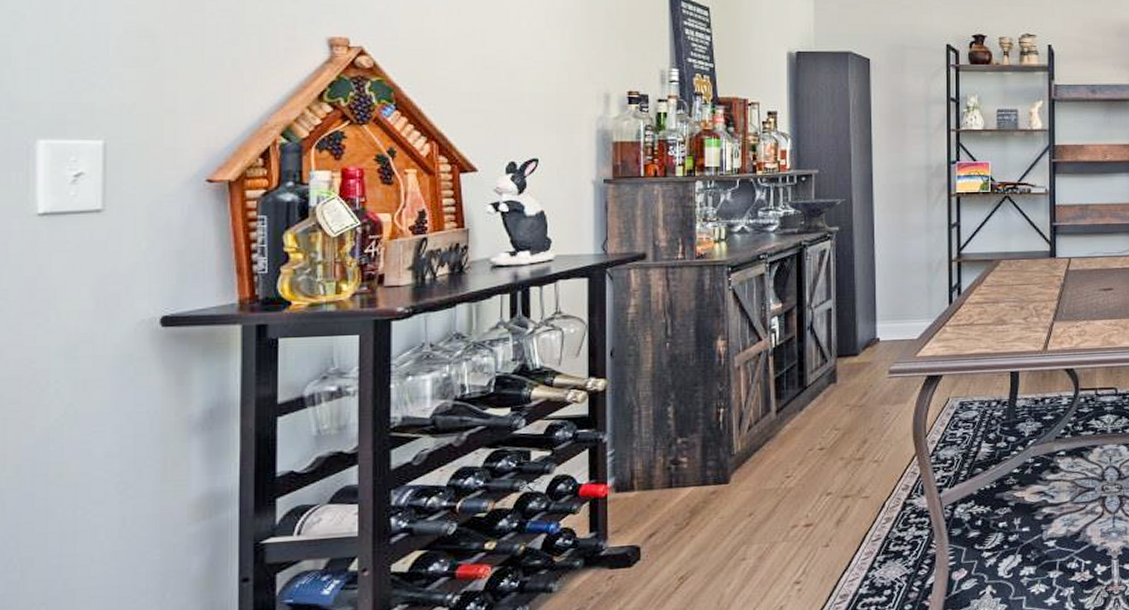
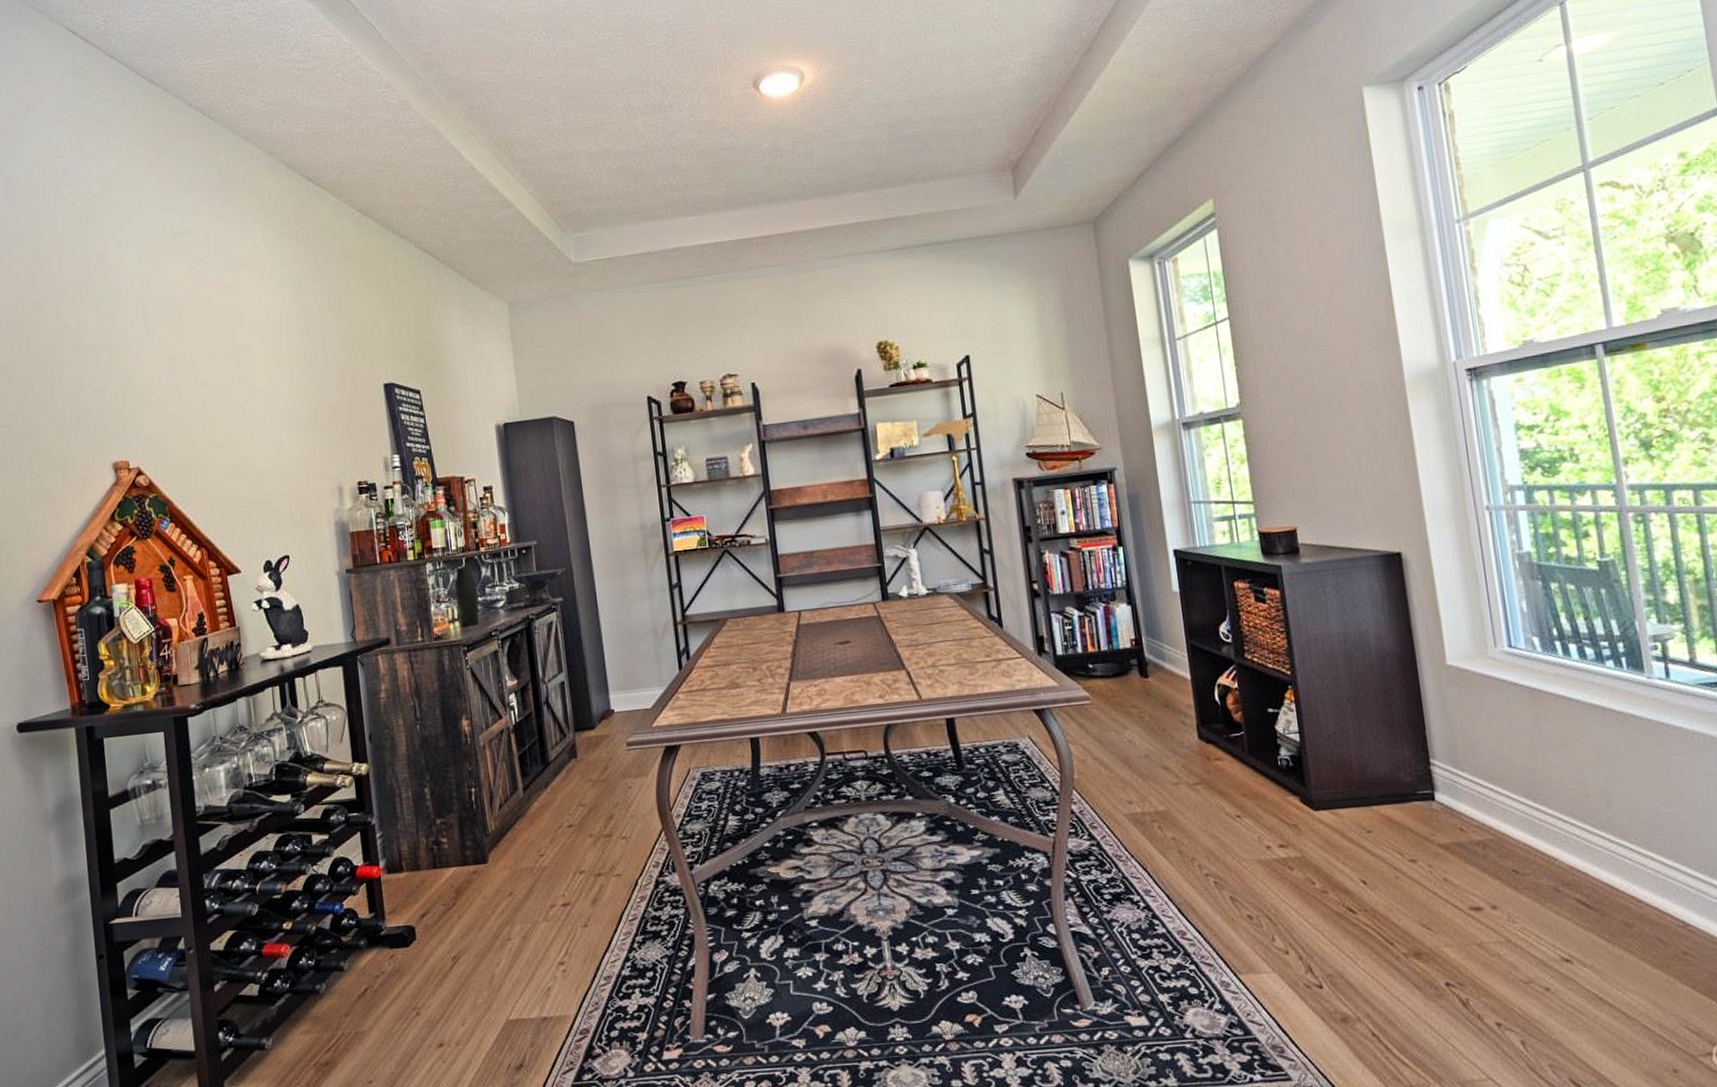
vase: none [725,188,750,247] -> present [454,566,480,627]

